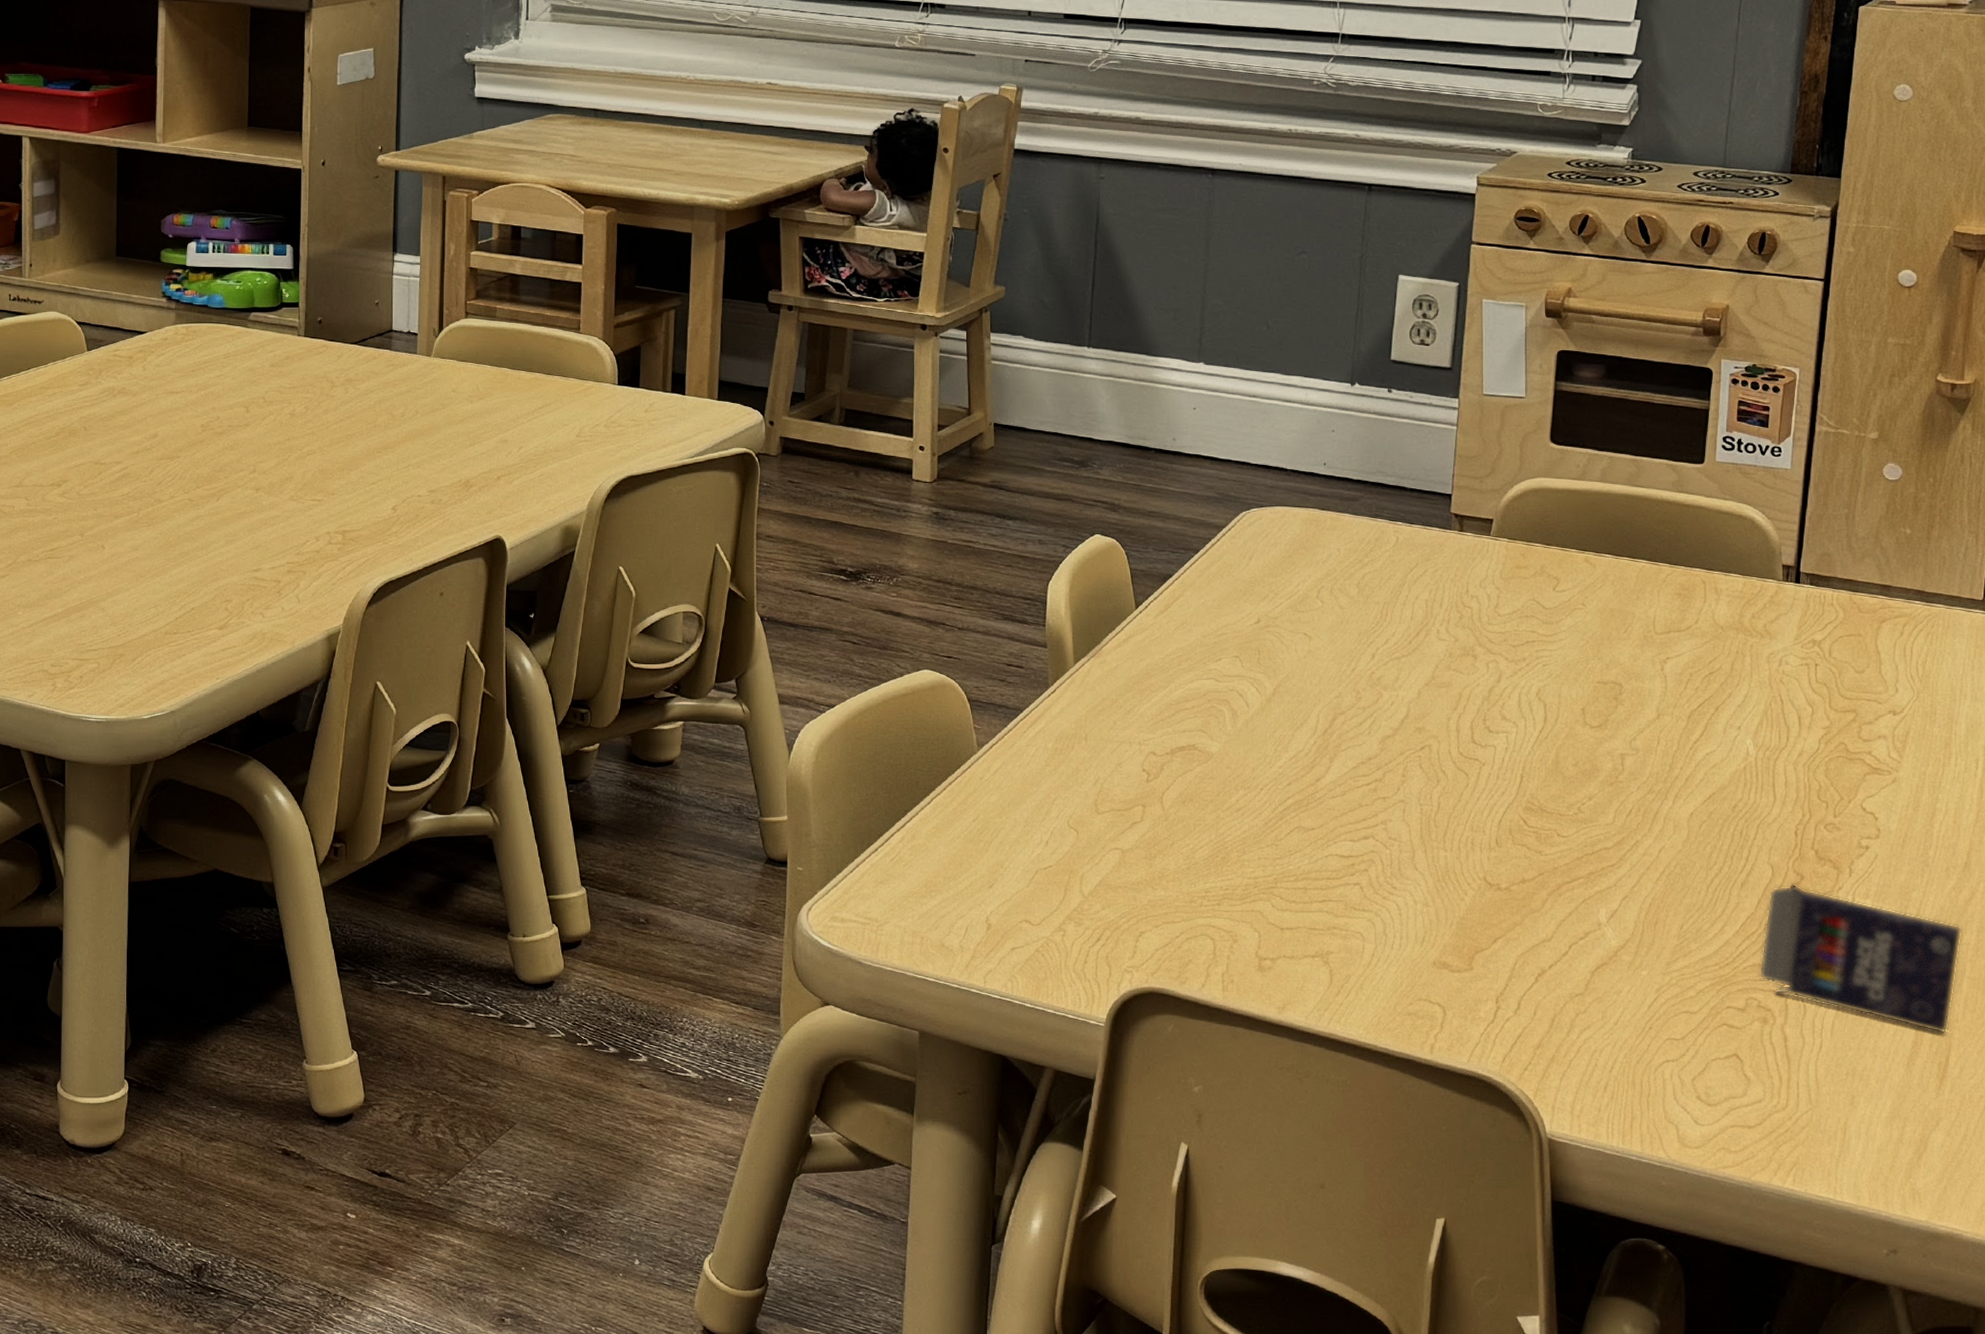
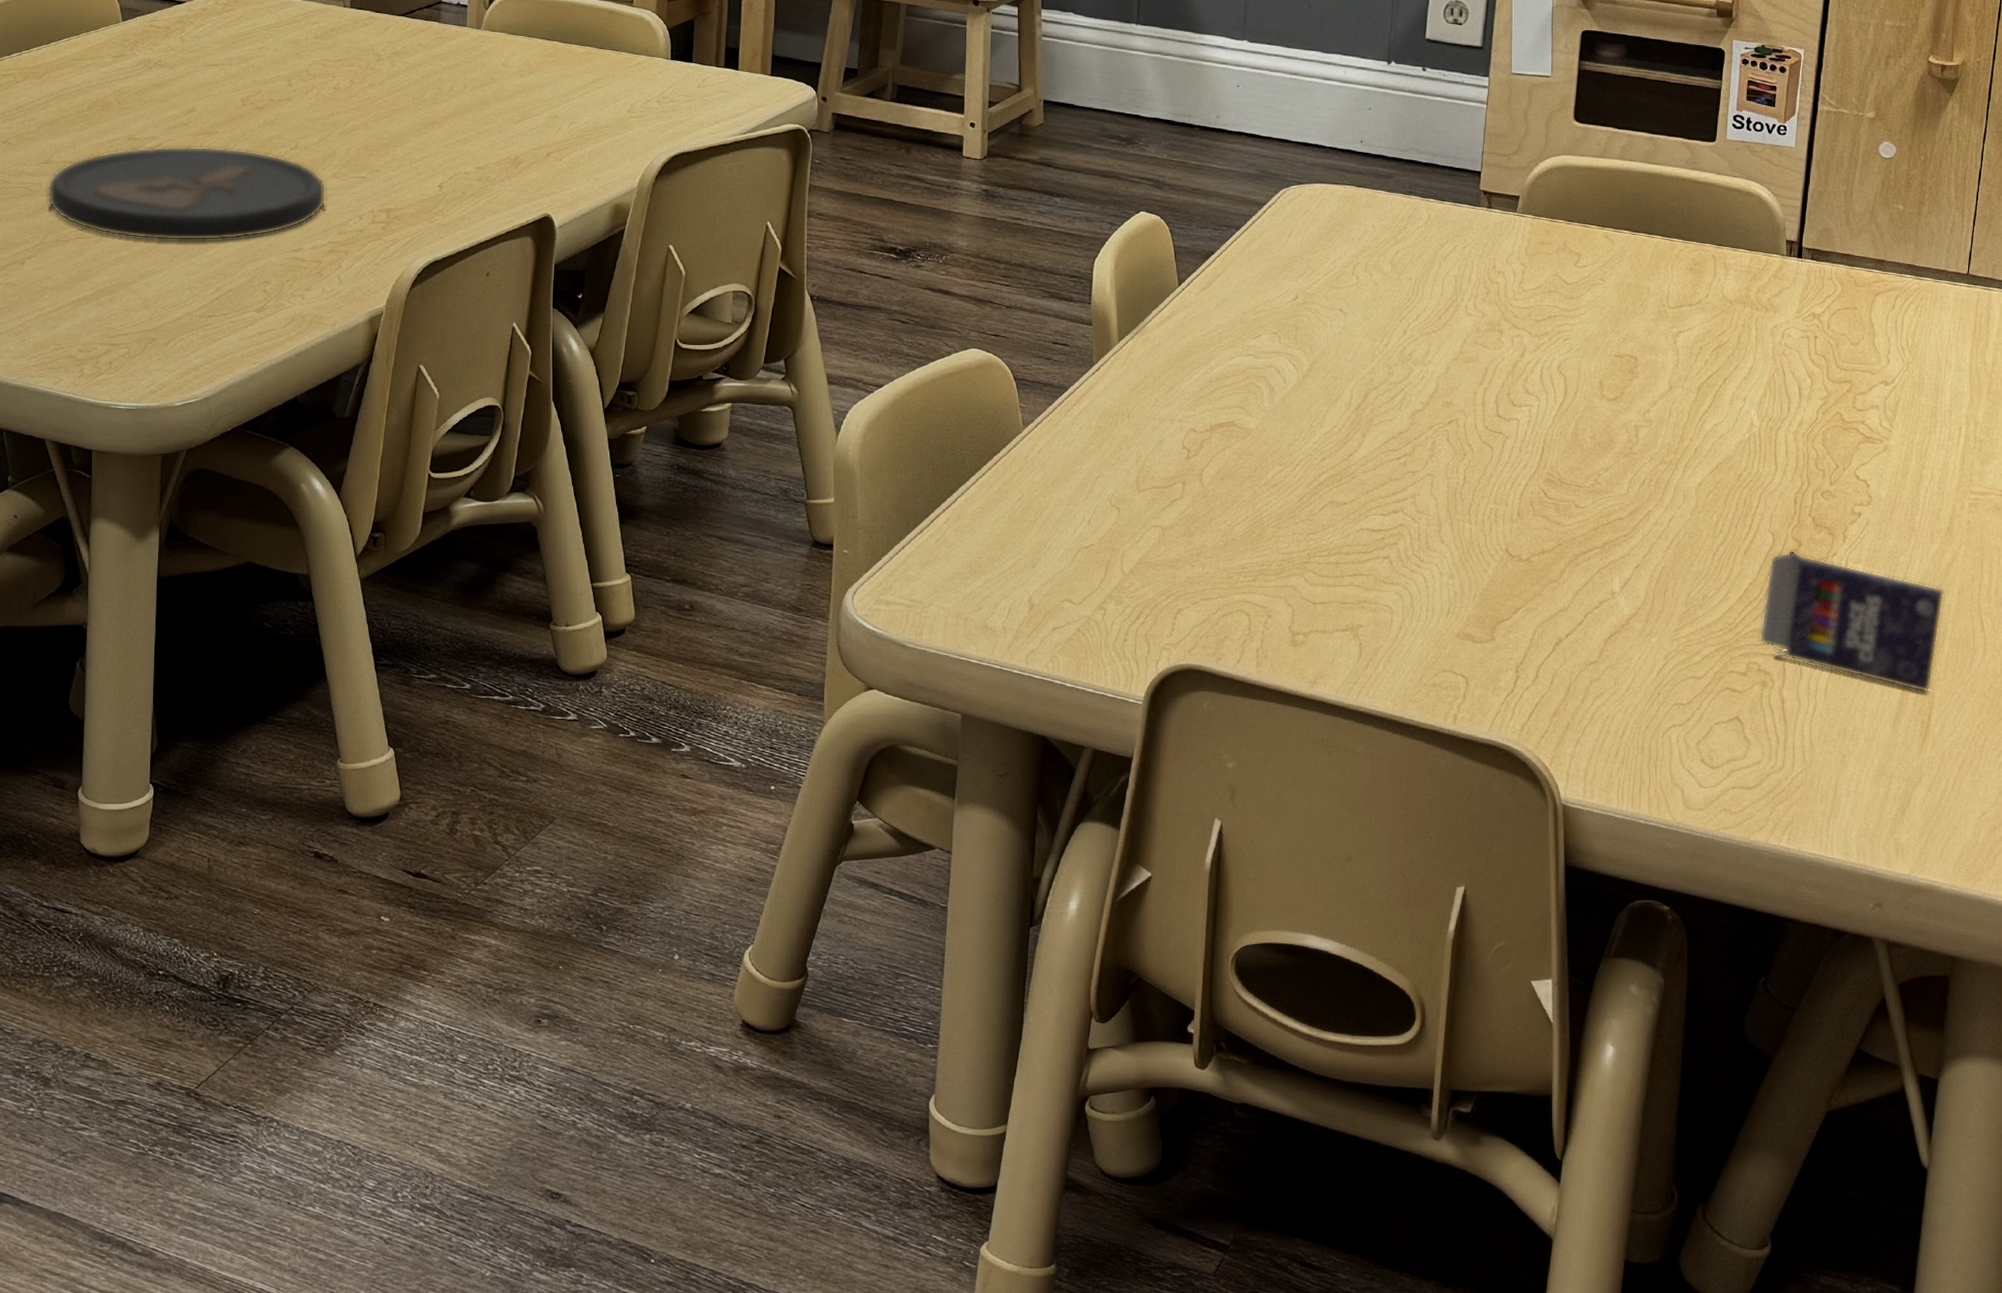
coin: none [19,471,284,561] -> present [48,146,326,241]

